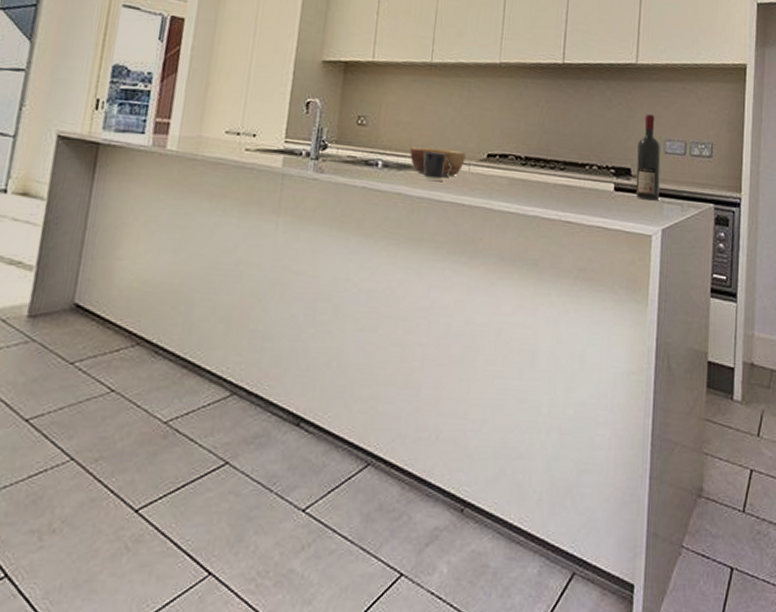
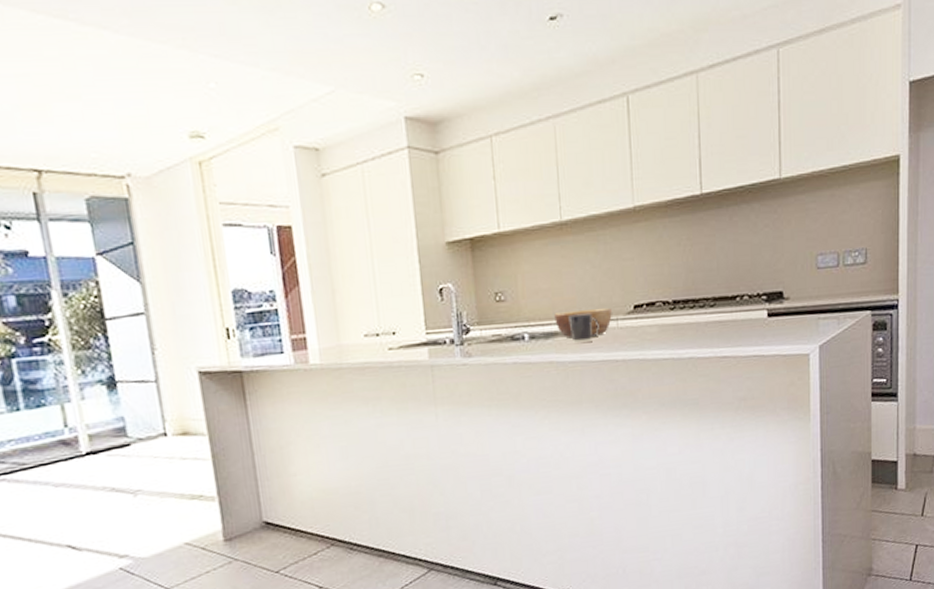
wine bottle: present [635,114,661,201] -> none [788,231,814,321]

